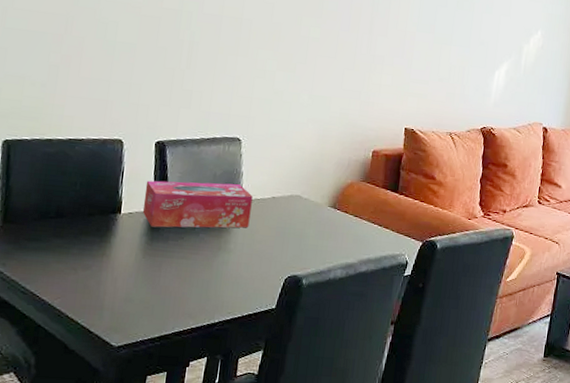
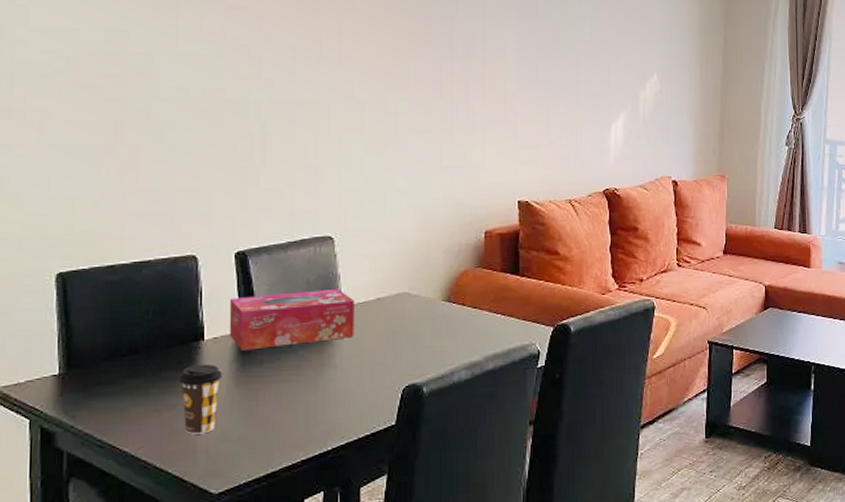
coffee cup: none [95,234,133,294] -> present [179,364,222,435]

